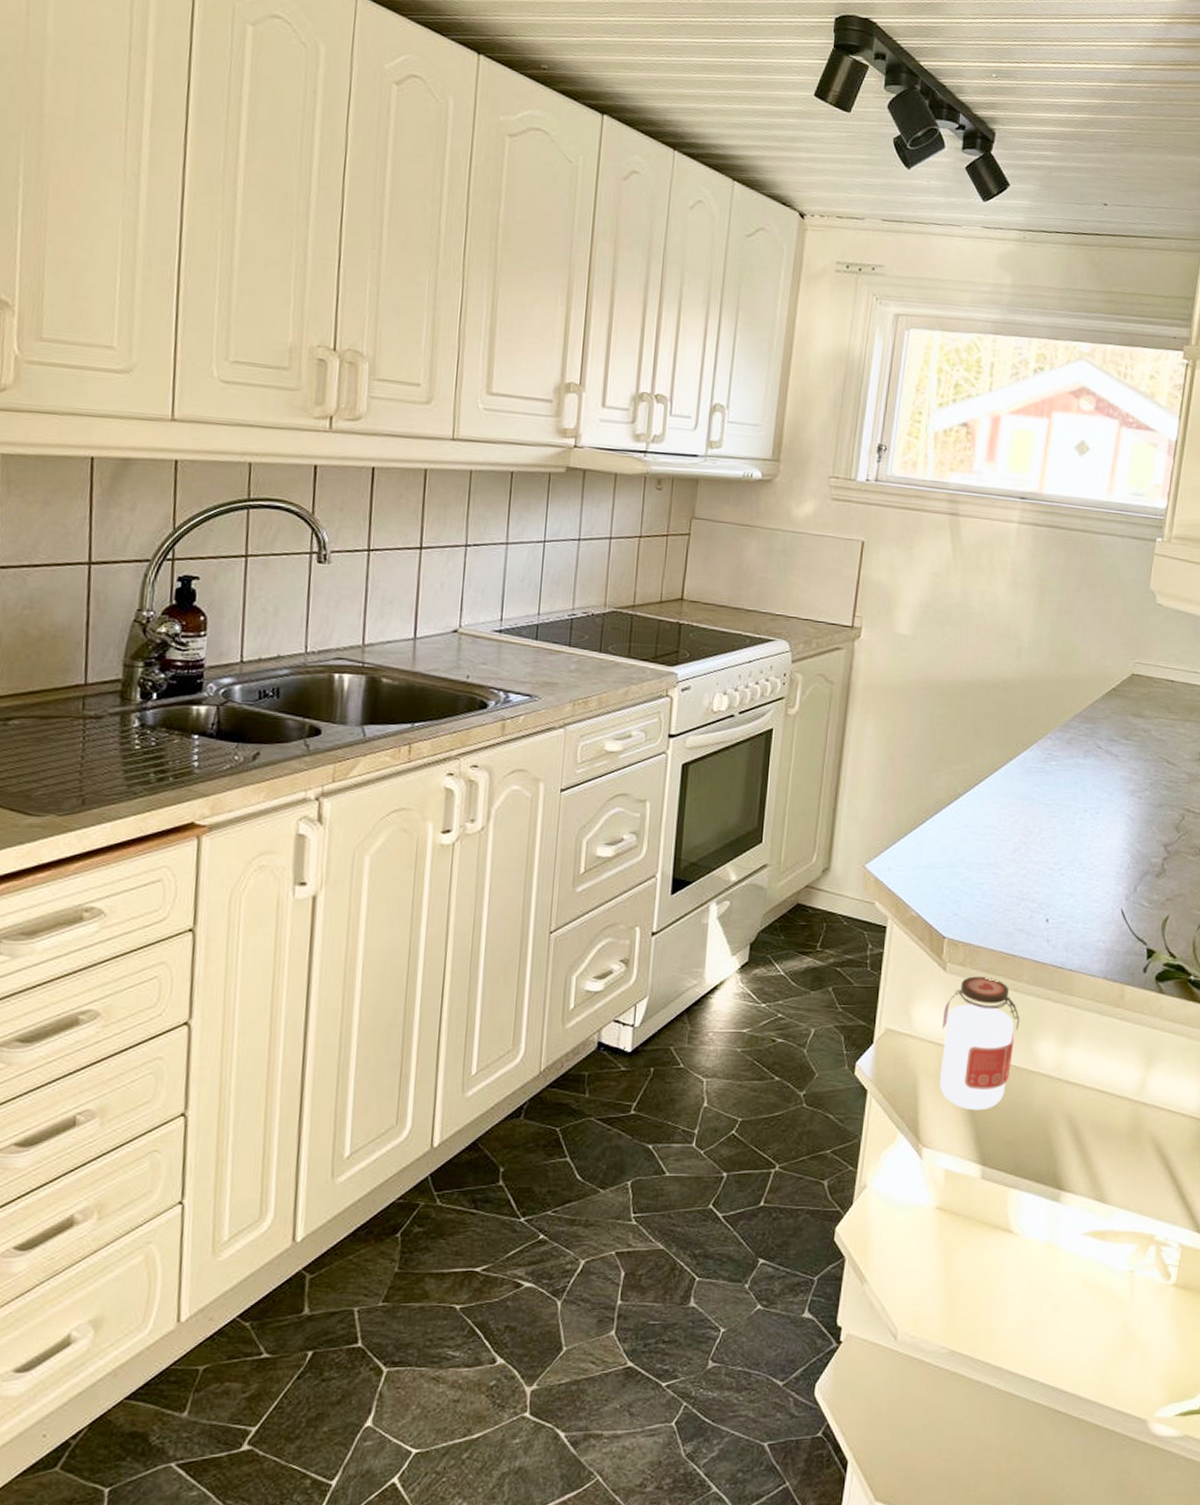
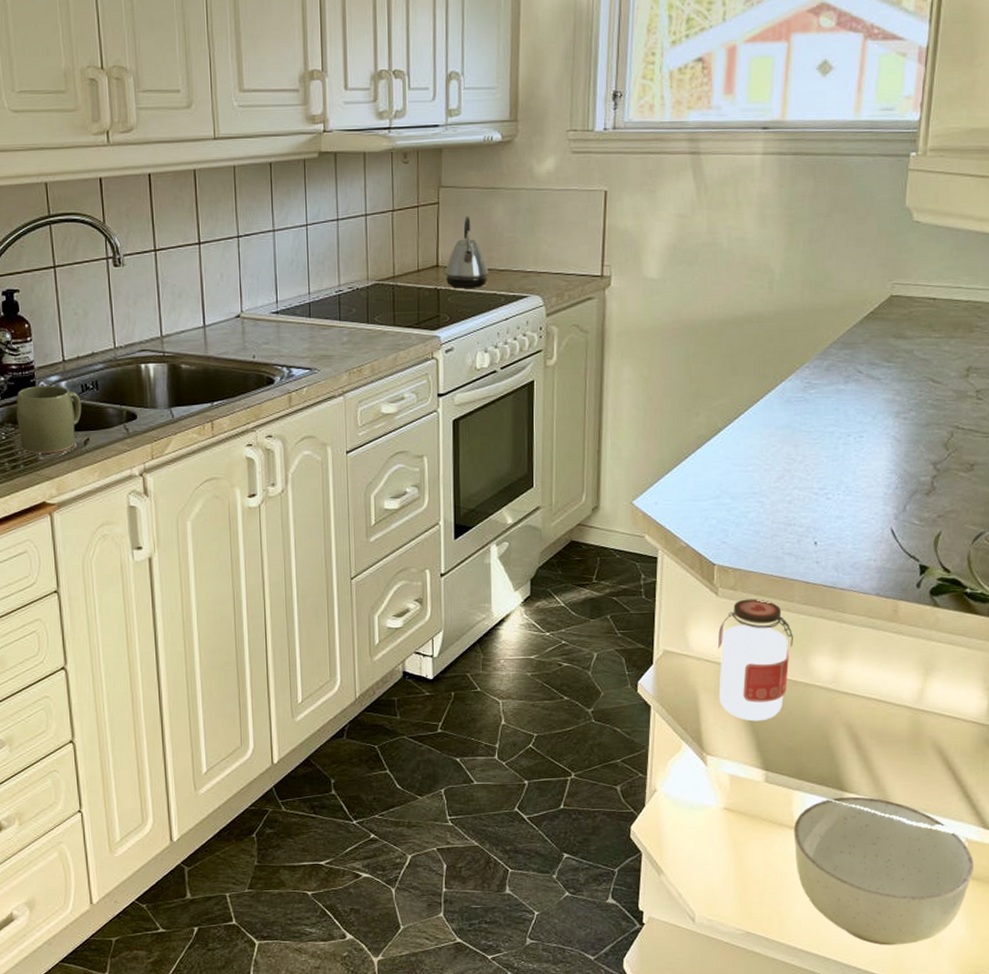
mug: none [172,687,257,767] -> present [16,386,82,454]
kettle: none [689,550,736,626] -> present [445,215,489,288]
bowl: none [1007,1196,1187,1365] -> present [793,796,975,946]

